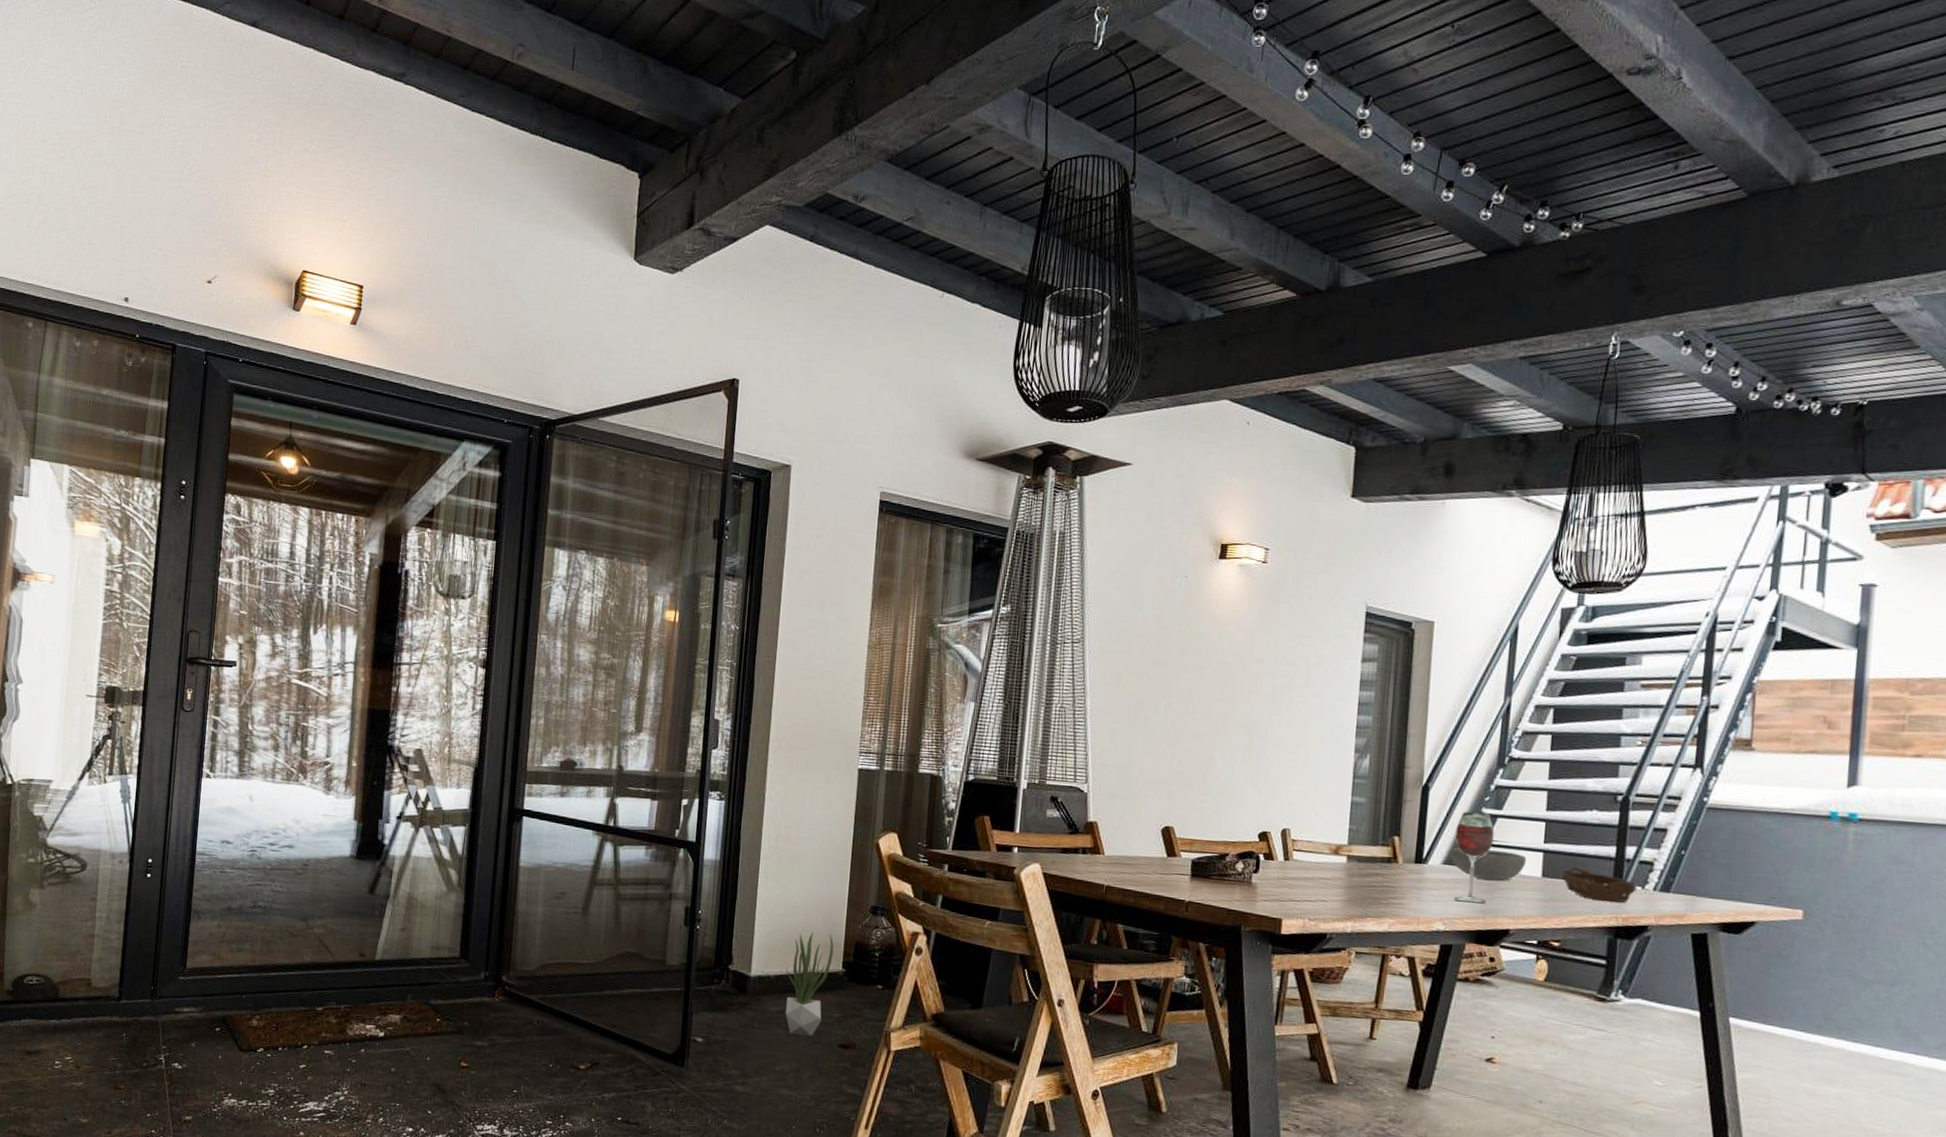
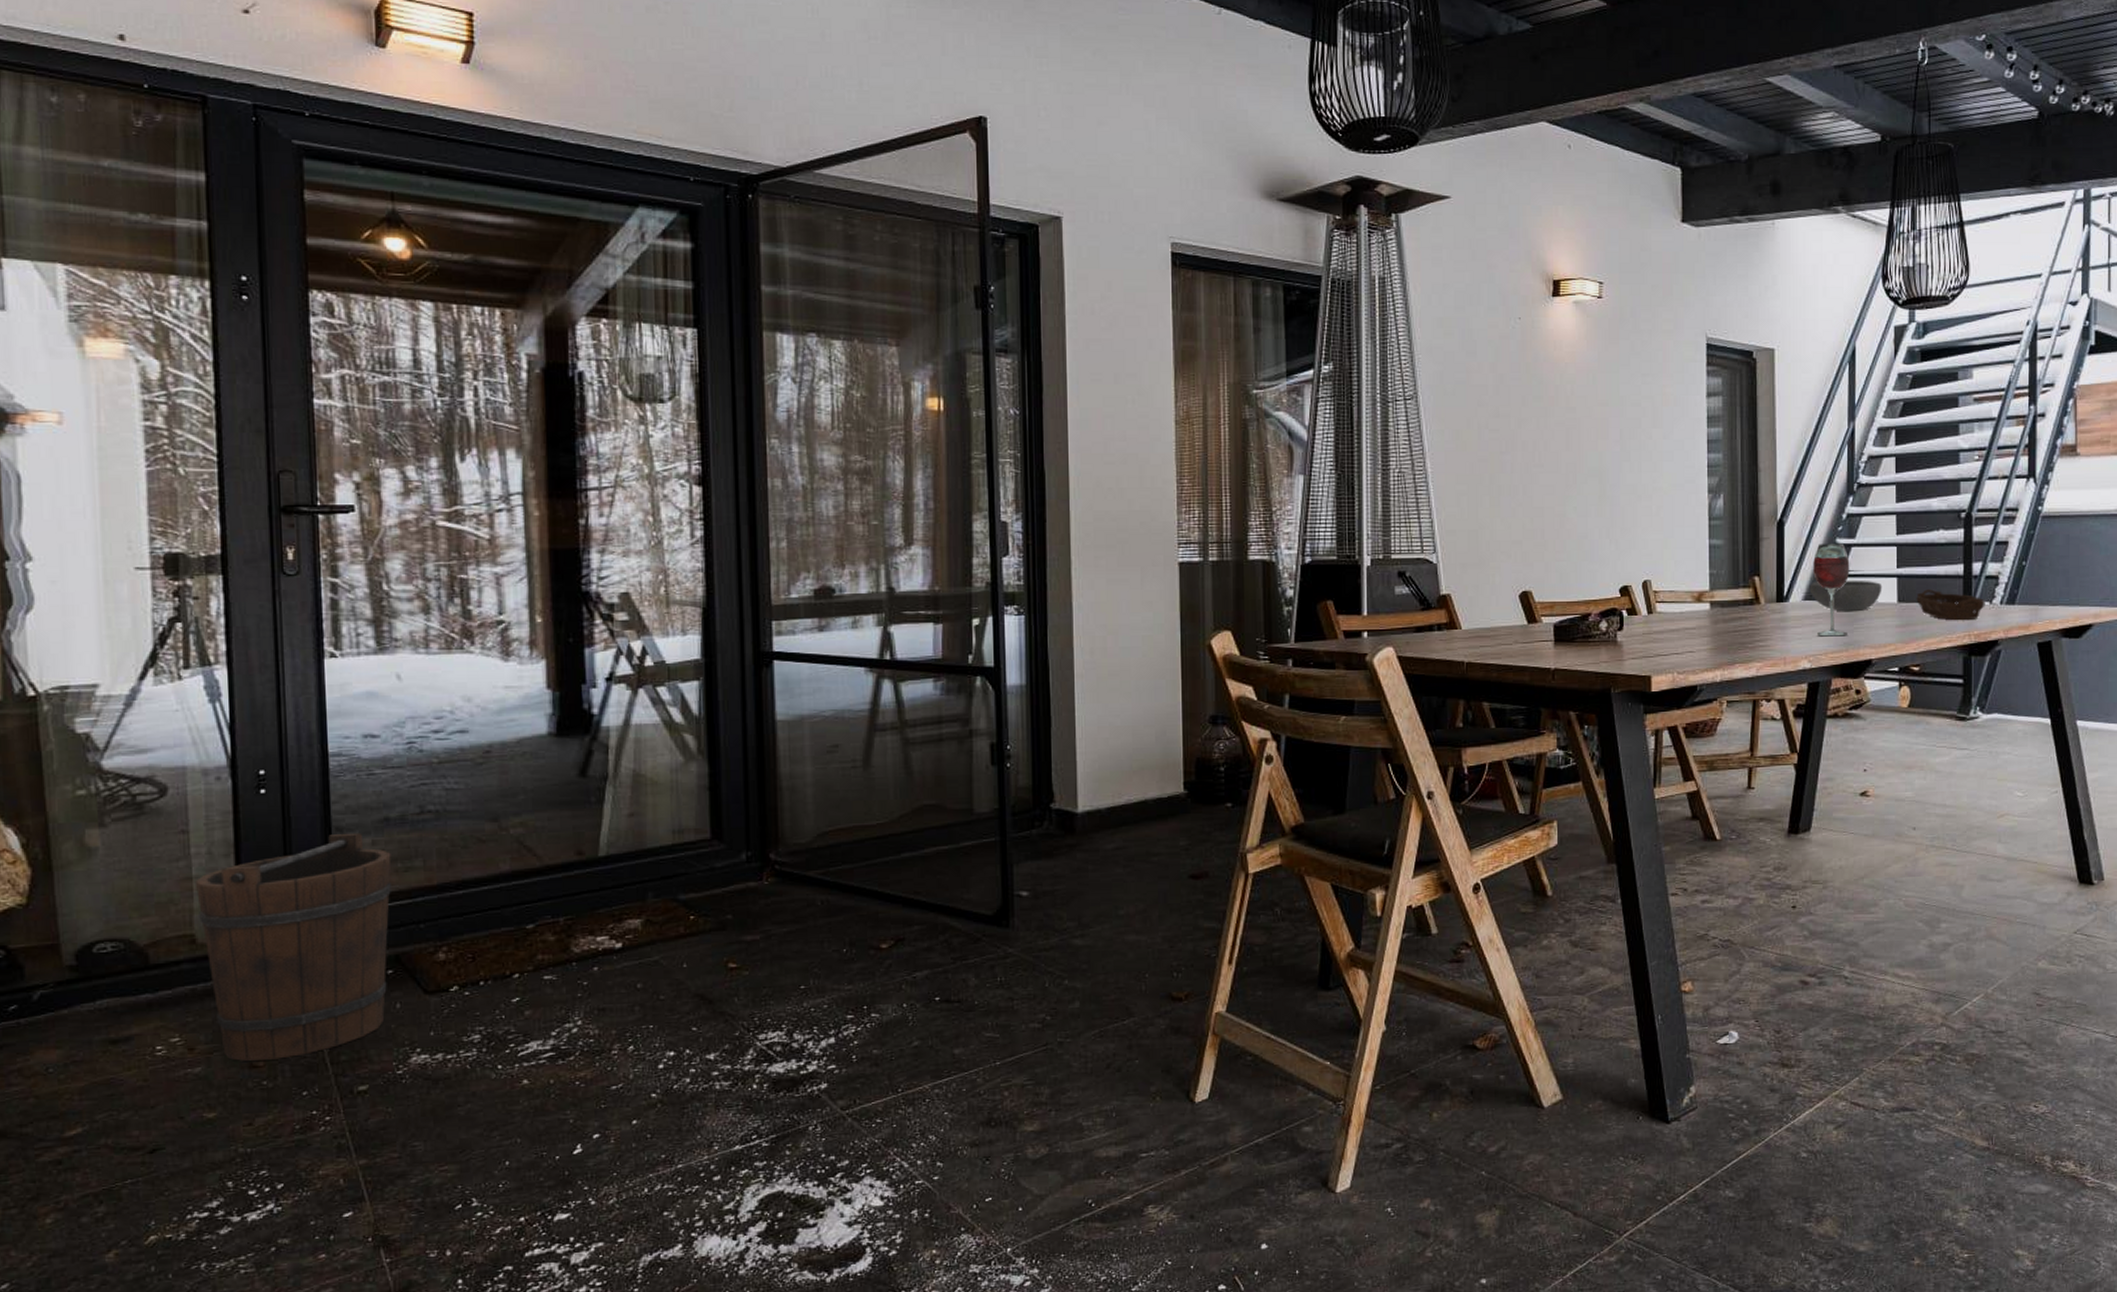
wooden bucket: none [95,915,230,1086] -> present [194,832,392,1062]
potted plant: present [785,932,834,1036] -> none [1119,753,1172,871]

